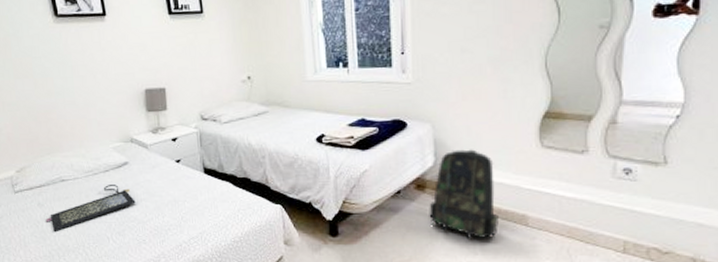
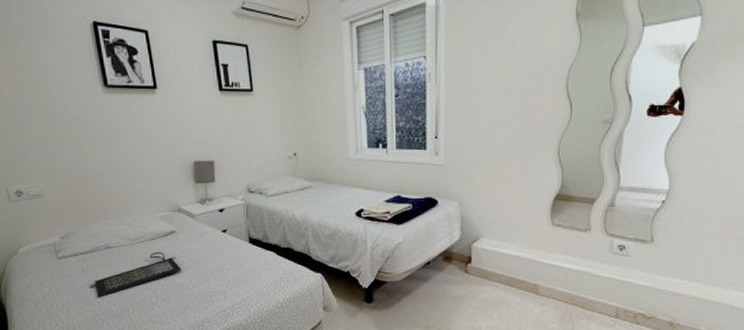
backpack: present [429,149,499,239] -> none [454,226,514,306]

